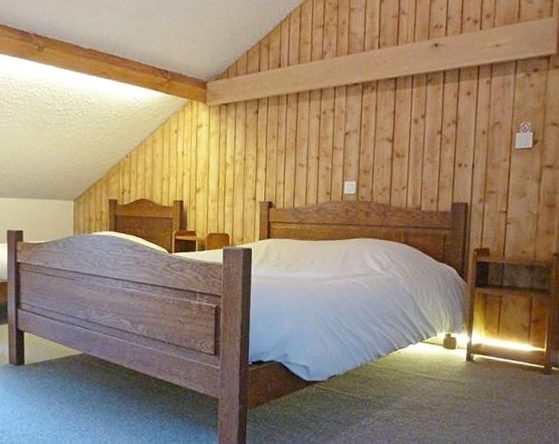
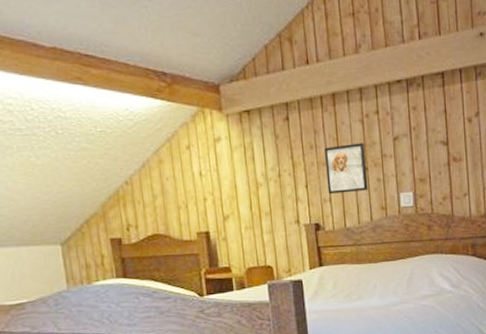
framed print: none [283,135,319,178] -> present [324,143,369,195]

